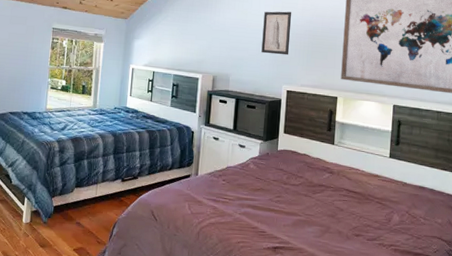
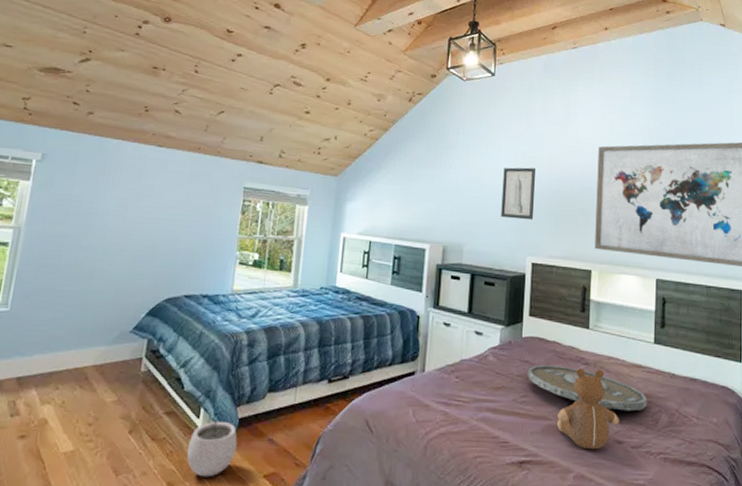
plant pot: none [16,202,53,249] -> present [187,413,238,477]
serving tray: none [281,172,383,212] -> present [527,364,648,411]
teddy bear: none [306,176,358,241] -> present [557,368,619,450]

